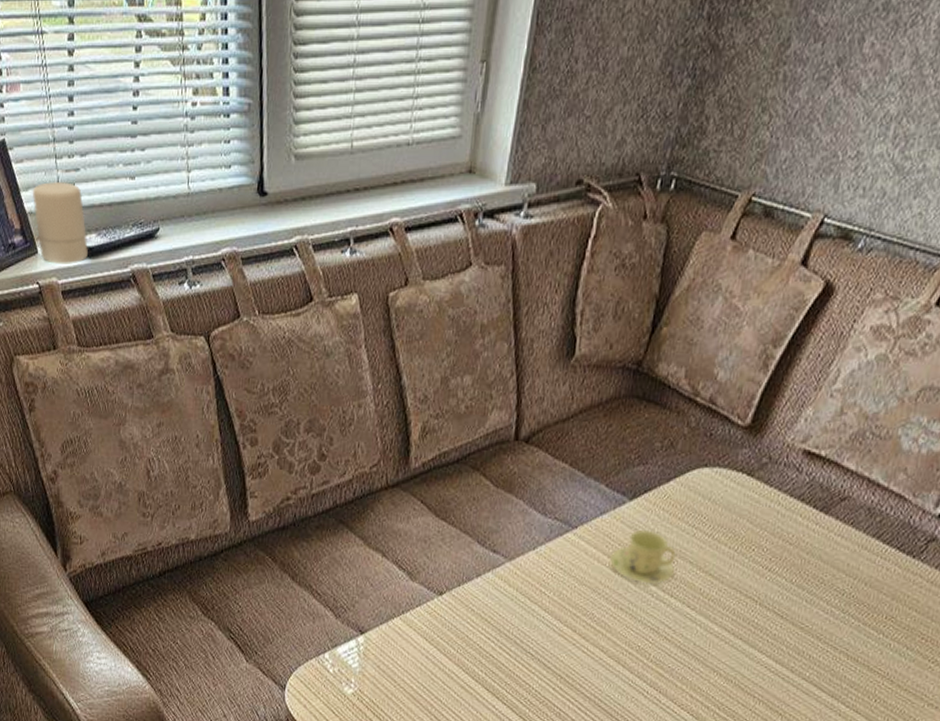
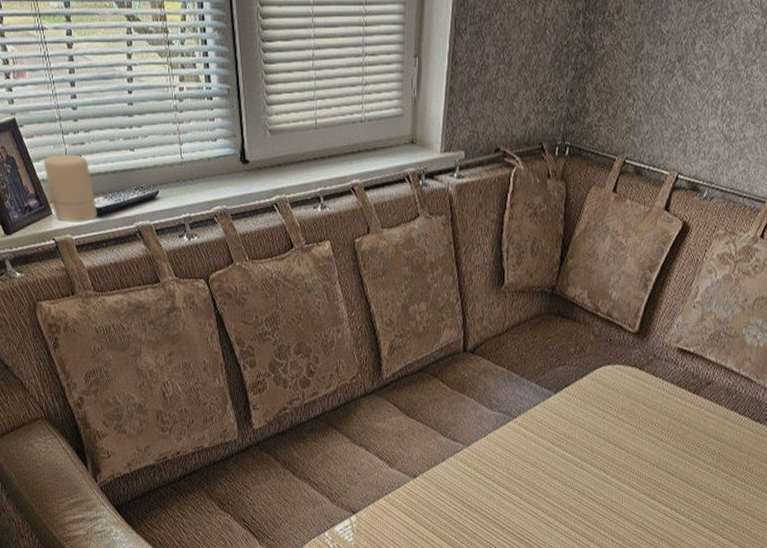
cup and saucer: present [609,529,676,584] -> none [542,415,592,456]

